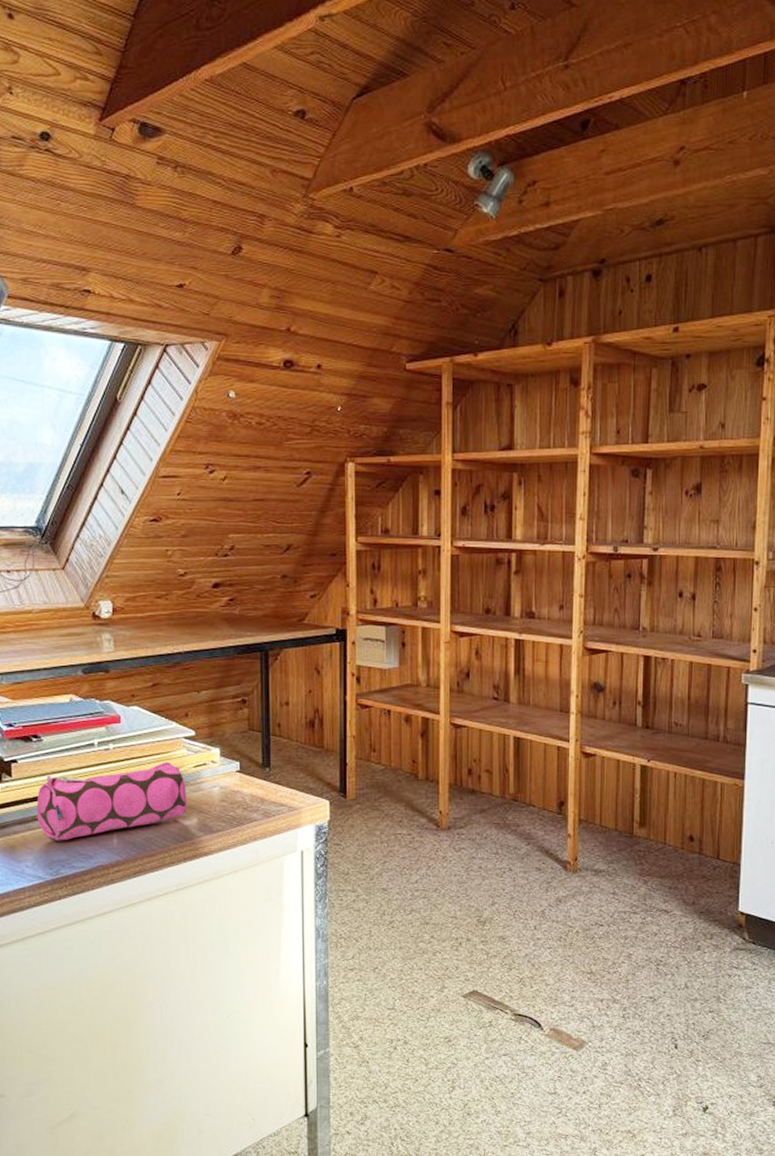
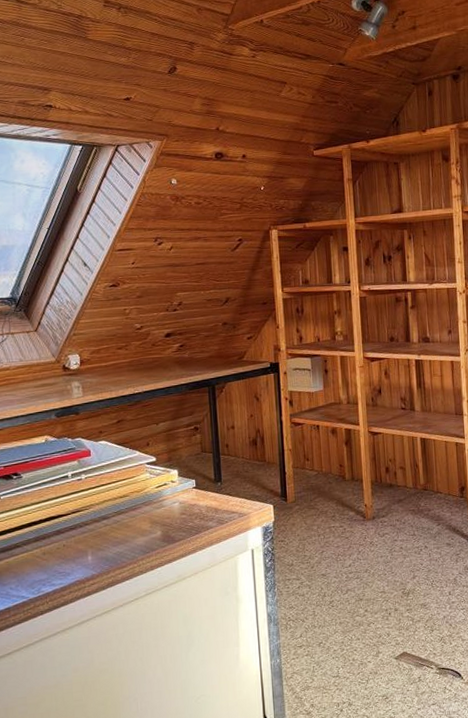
pencil case: present [36,762,188,840] -> none [18,485,153,563]

